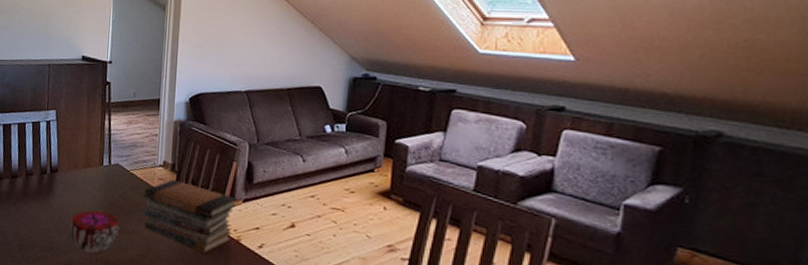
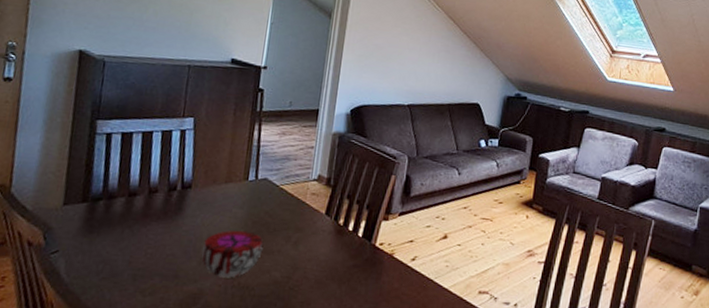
book stack: present [143,179,237,254] -> none [291,194,393,270]

